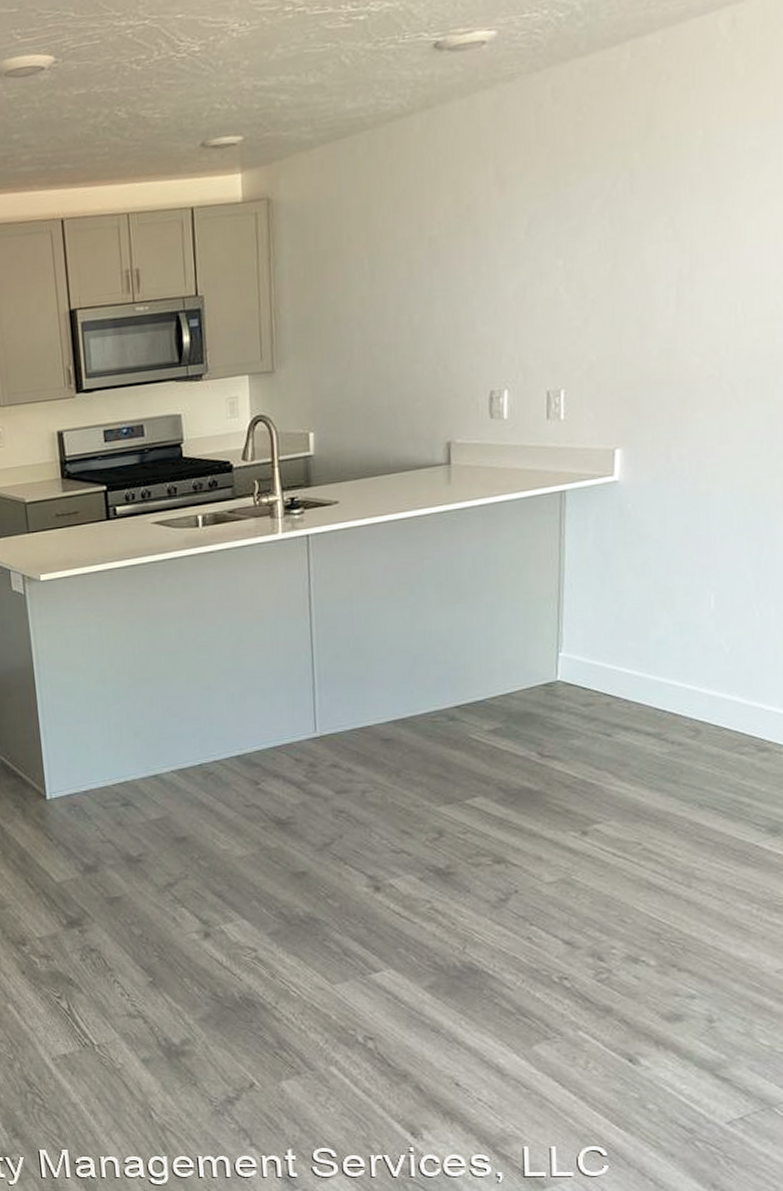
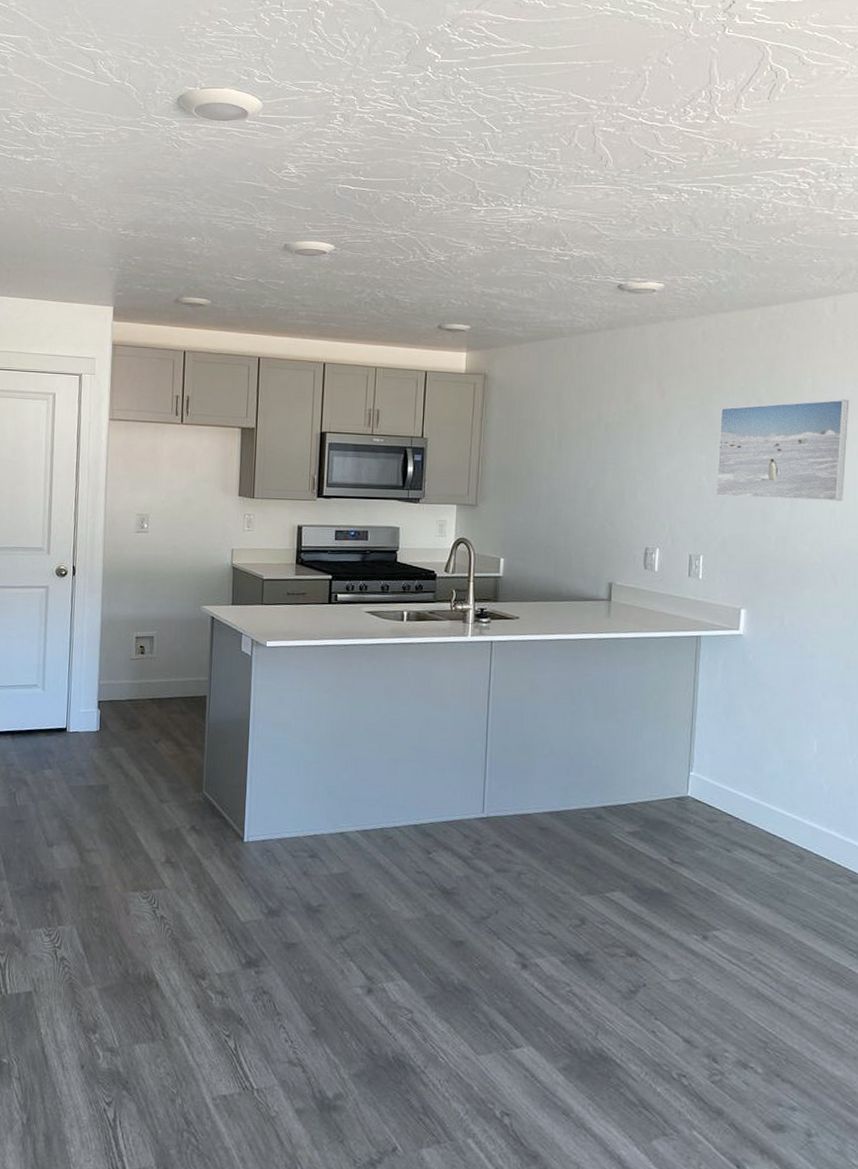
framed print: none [577,150,754,310] -> present [715,399,850,502]

